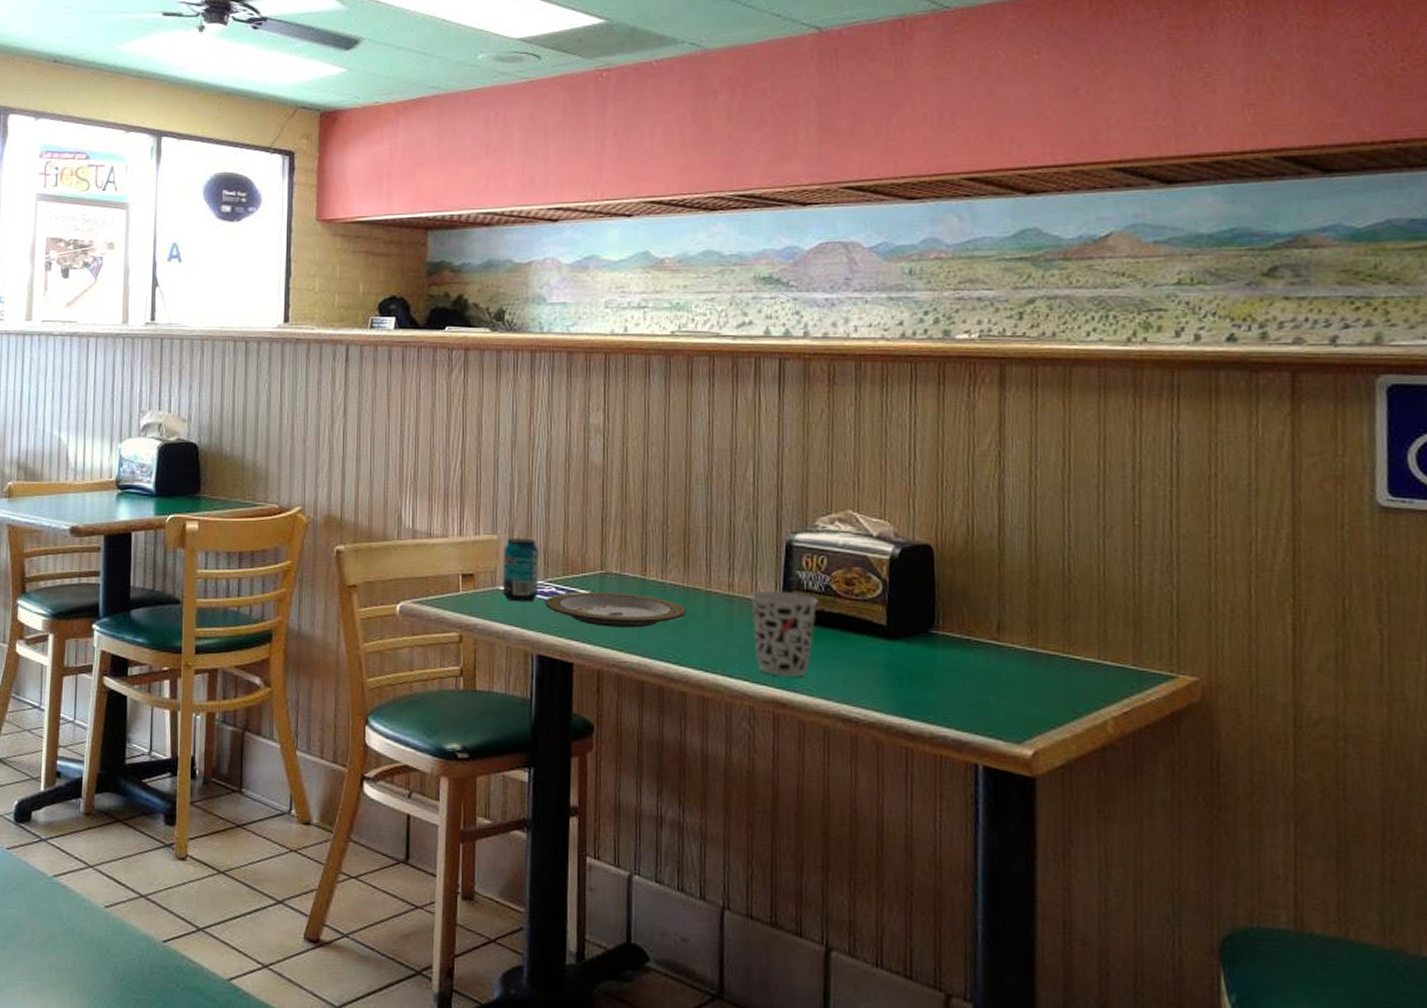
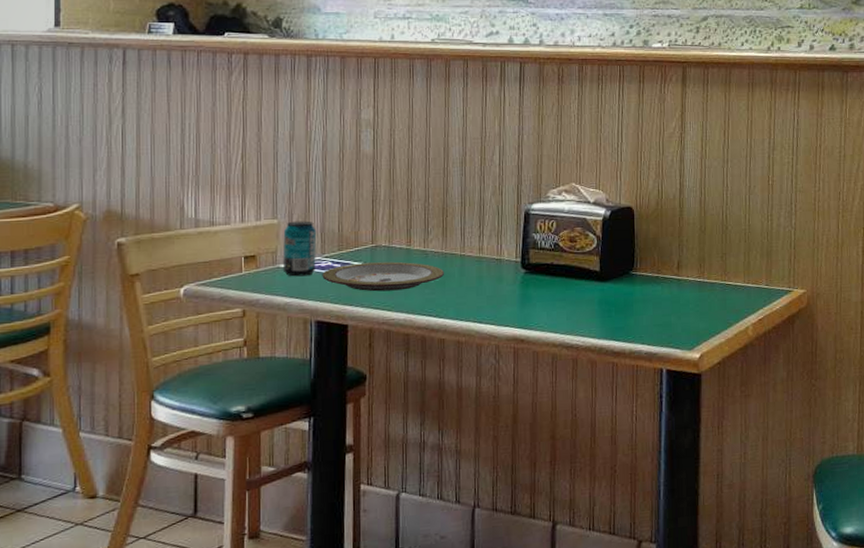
cup: present [749,590,818,677] -> none [495,250,549,319]

